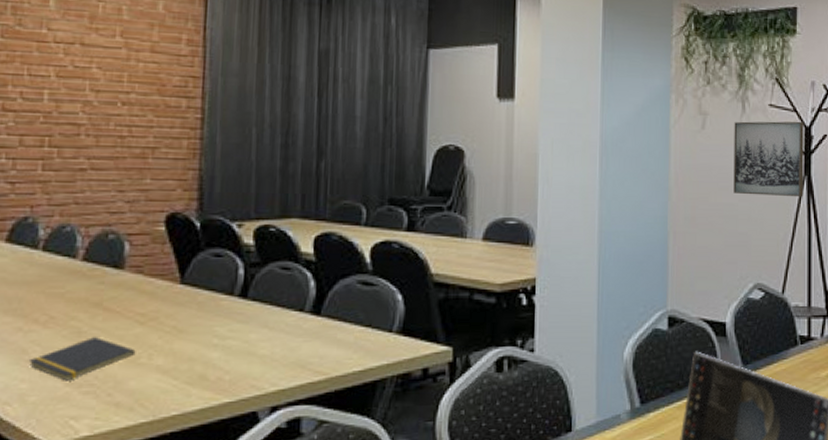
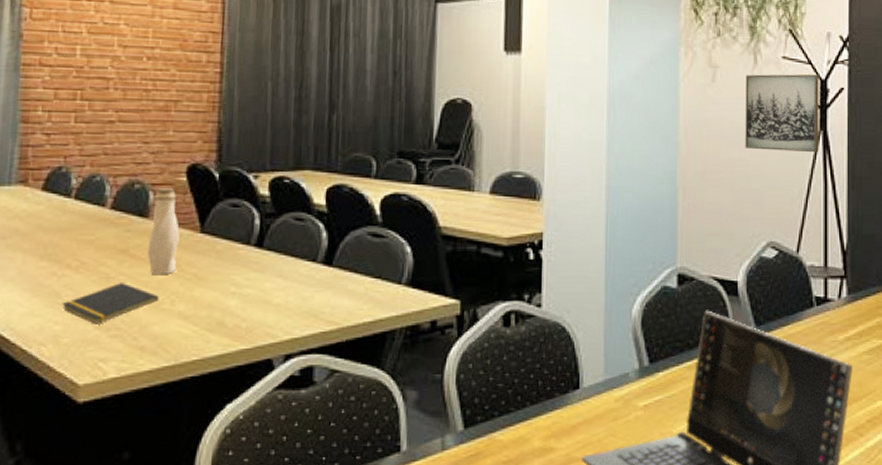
water bottle: none [122,238,158,327] -> present [147,188,180,274]

